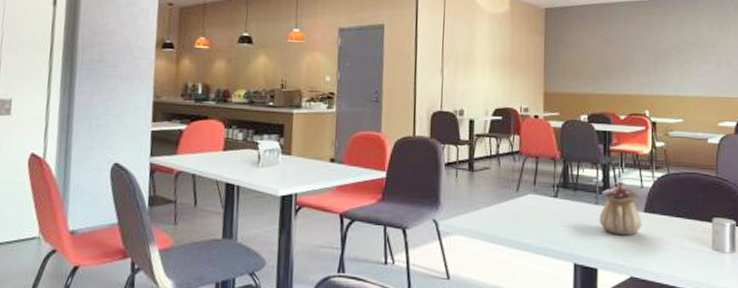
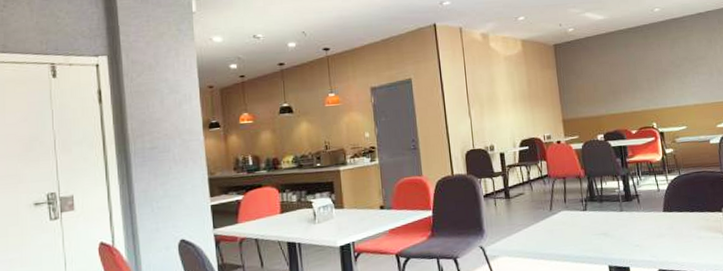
teapot: present [599,181,642,236] -> none [624,188,663,235]

